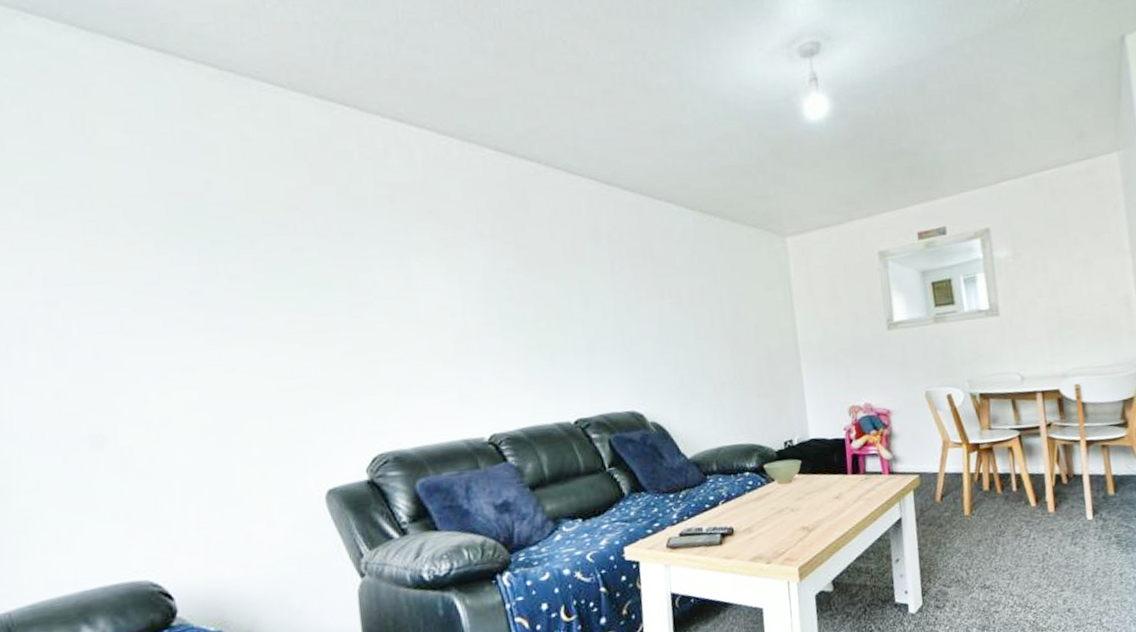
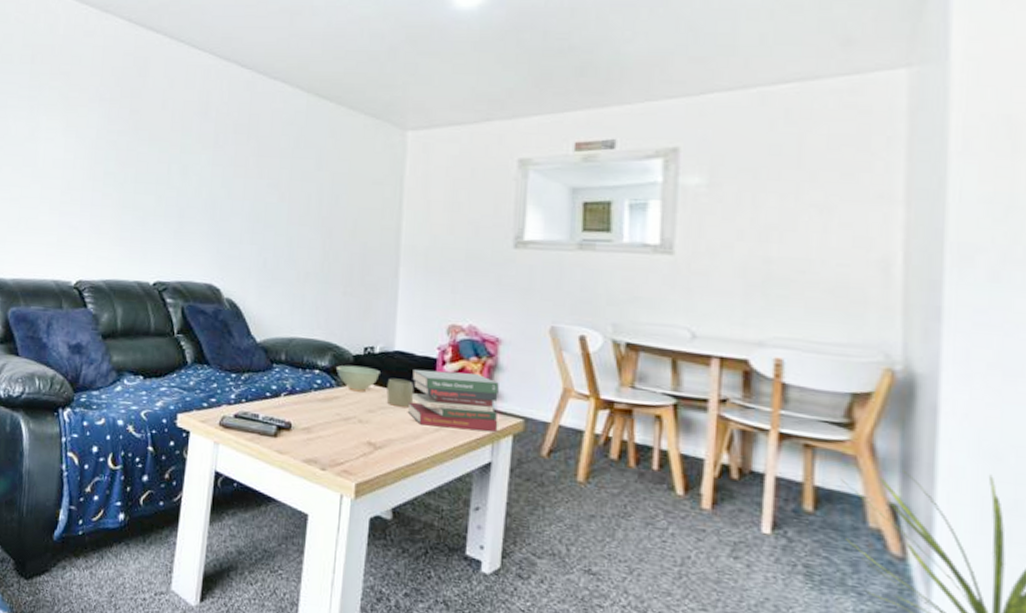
mug: none [808,463,833,490] -> present [386,378,415,409]
books: none [827,444,902,500] -> present [407,369,499,432]

